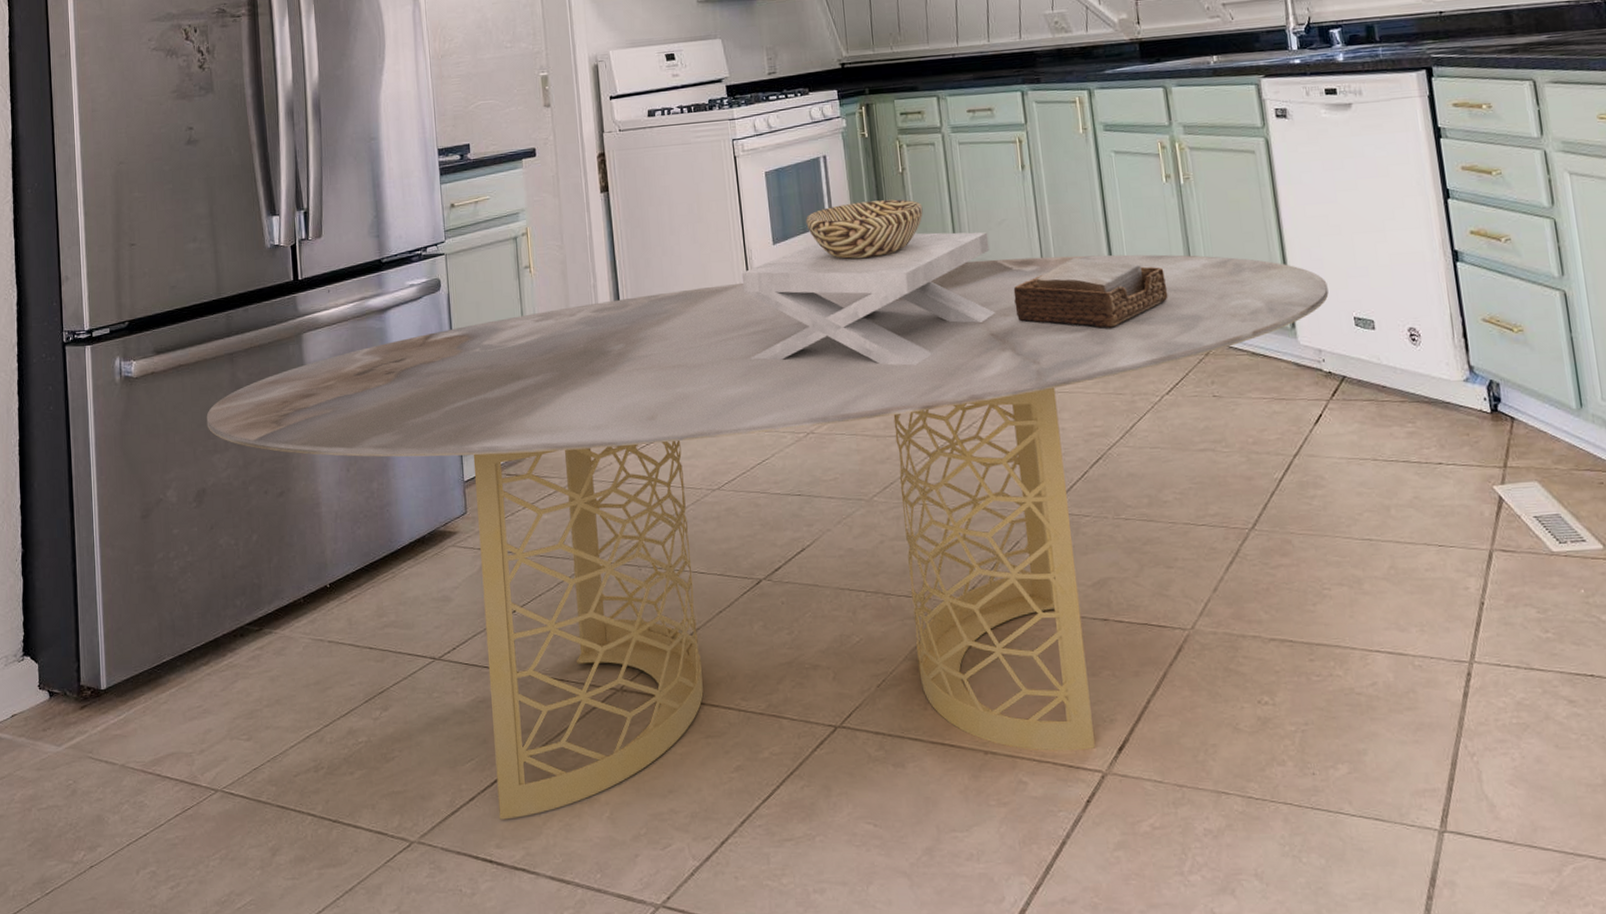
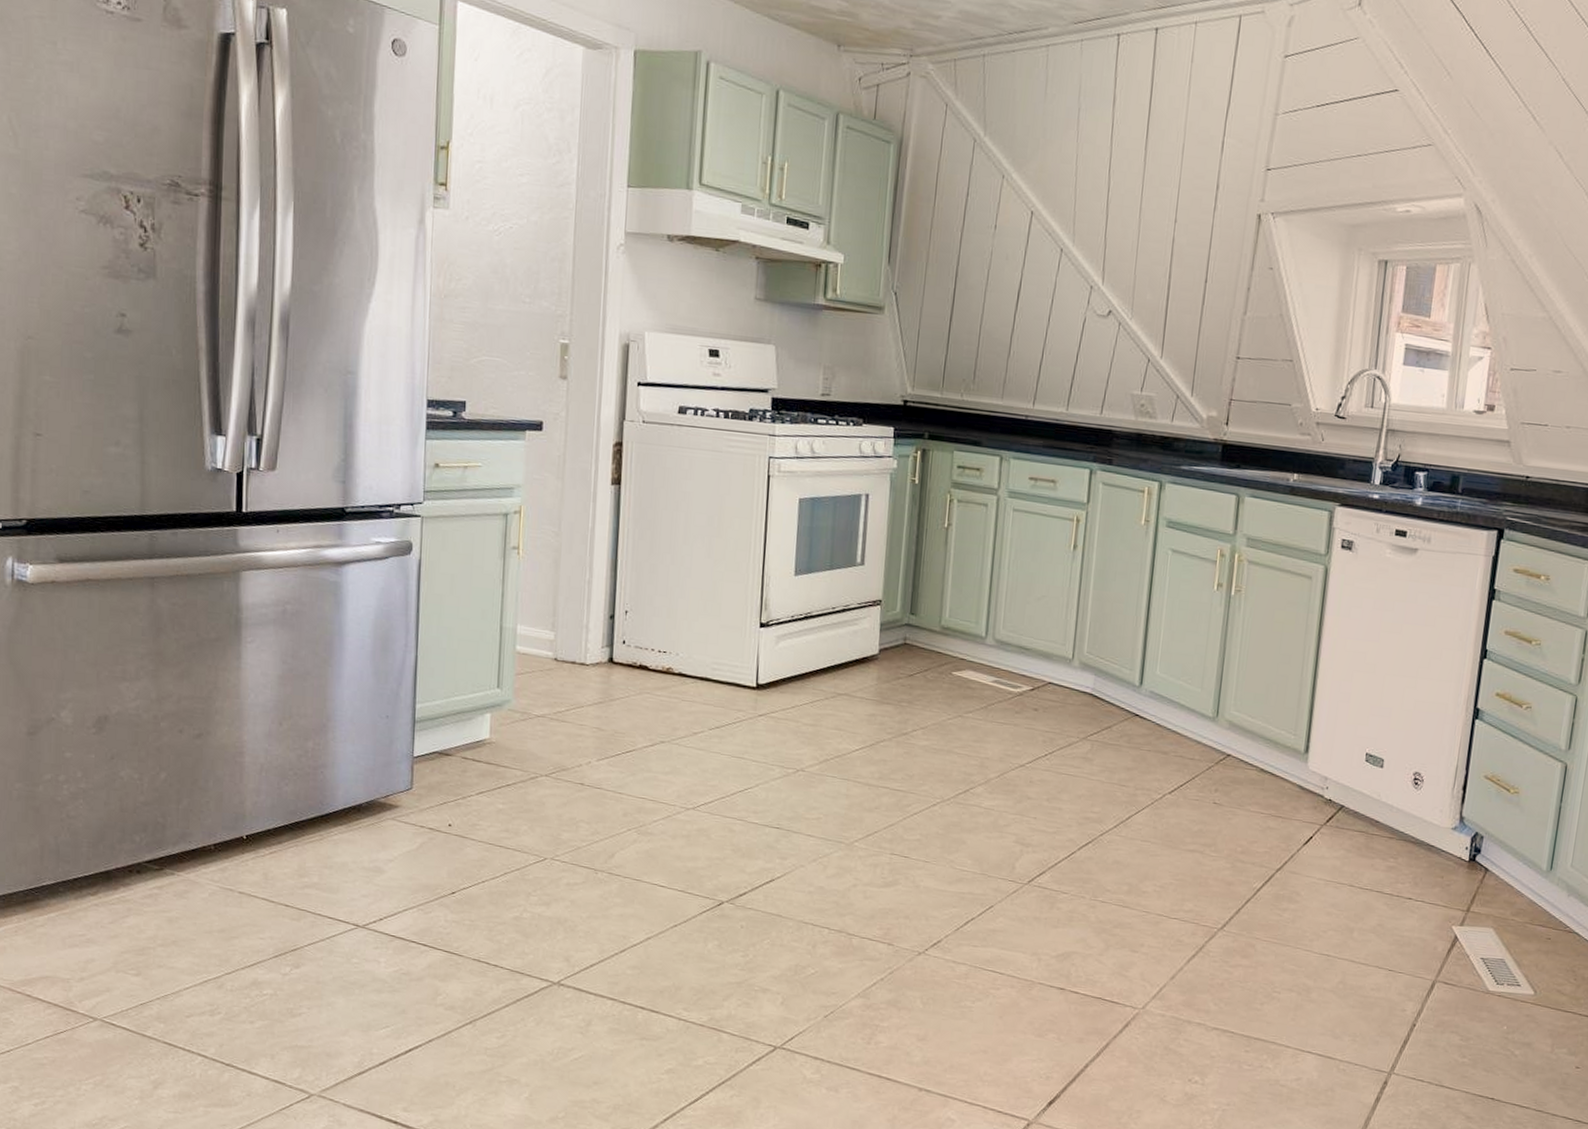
dining table: present [206,254,1329,820] -> none [115,597,1349,1100]
decorative bowl: present [741,199,996,366] -> none [749,548,1025,723]
napkin holder: present [1013,257,1168,328] -> none [1036,646,1194,722]

